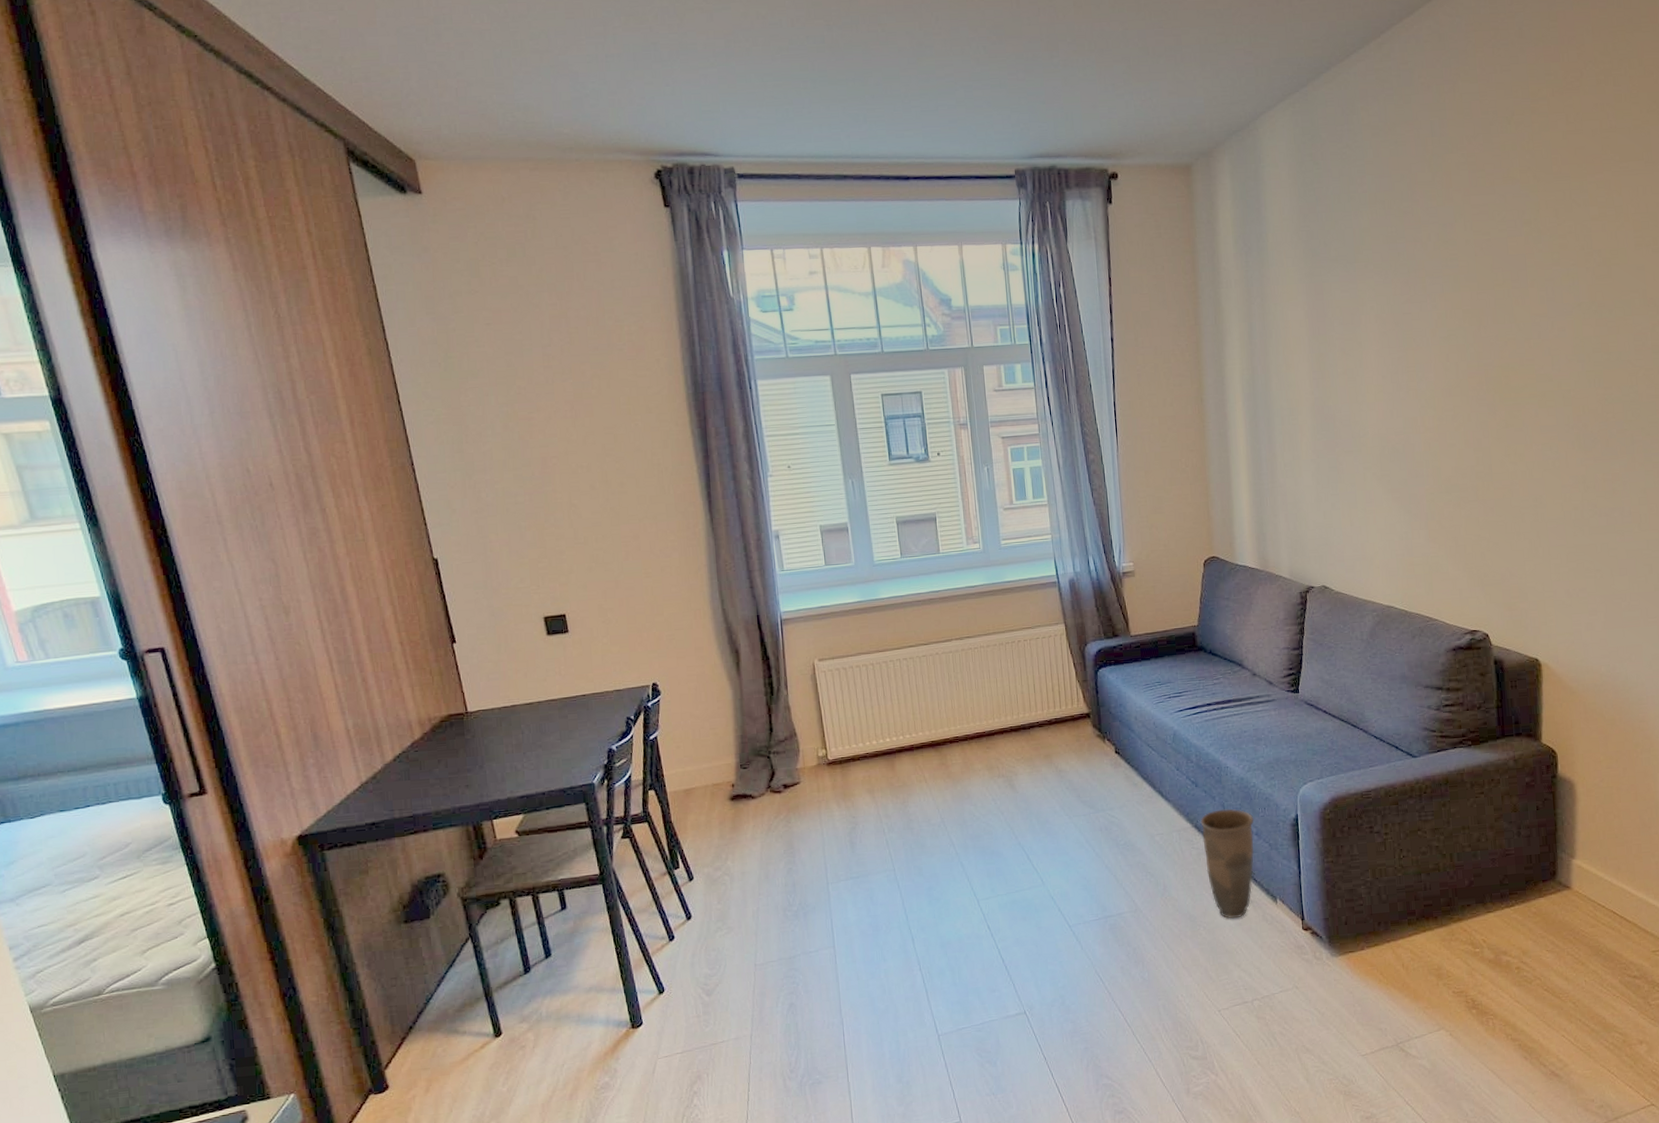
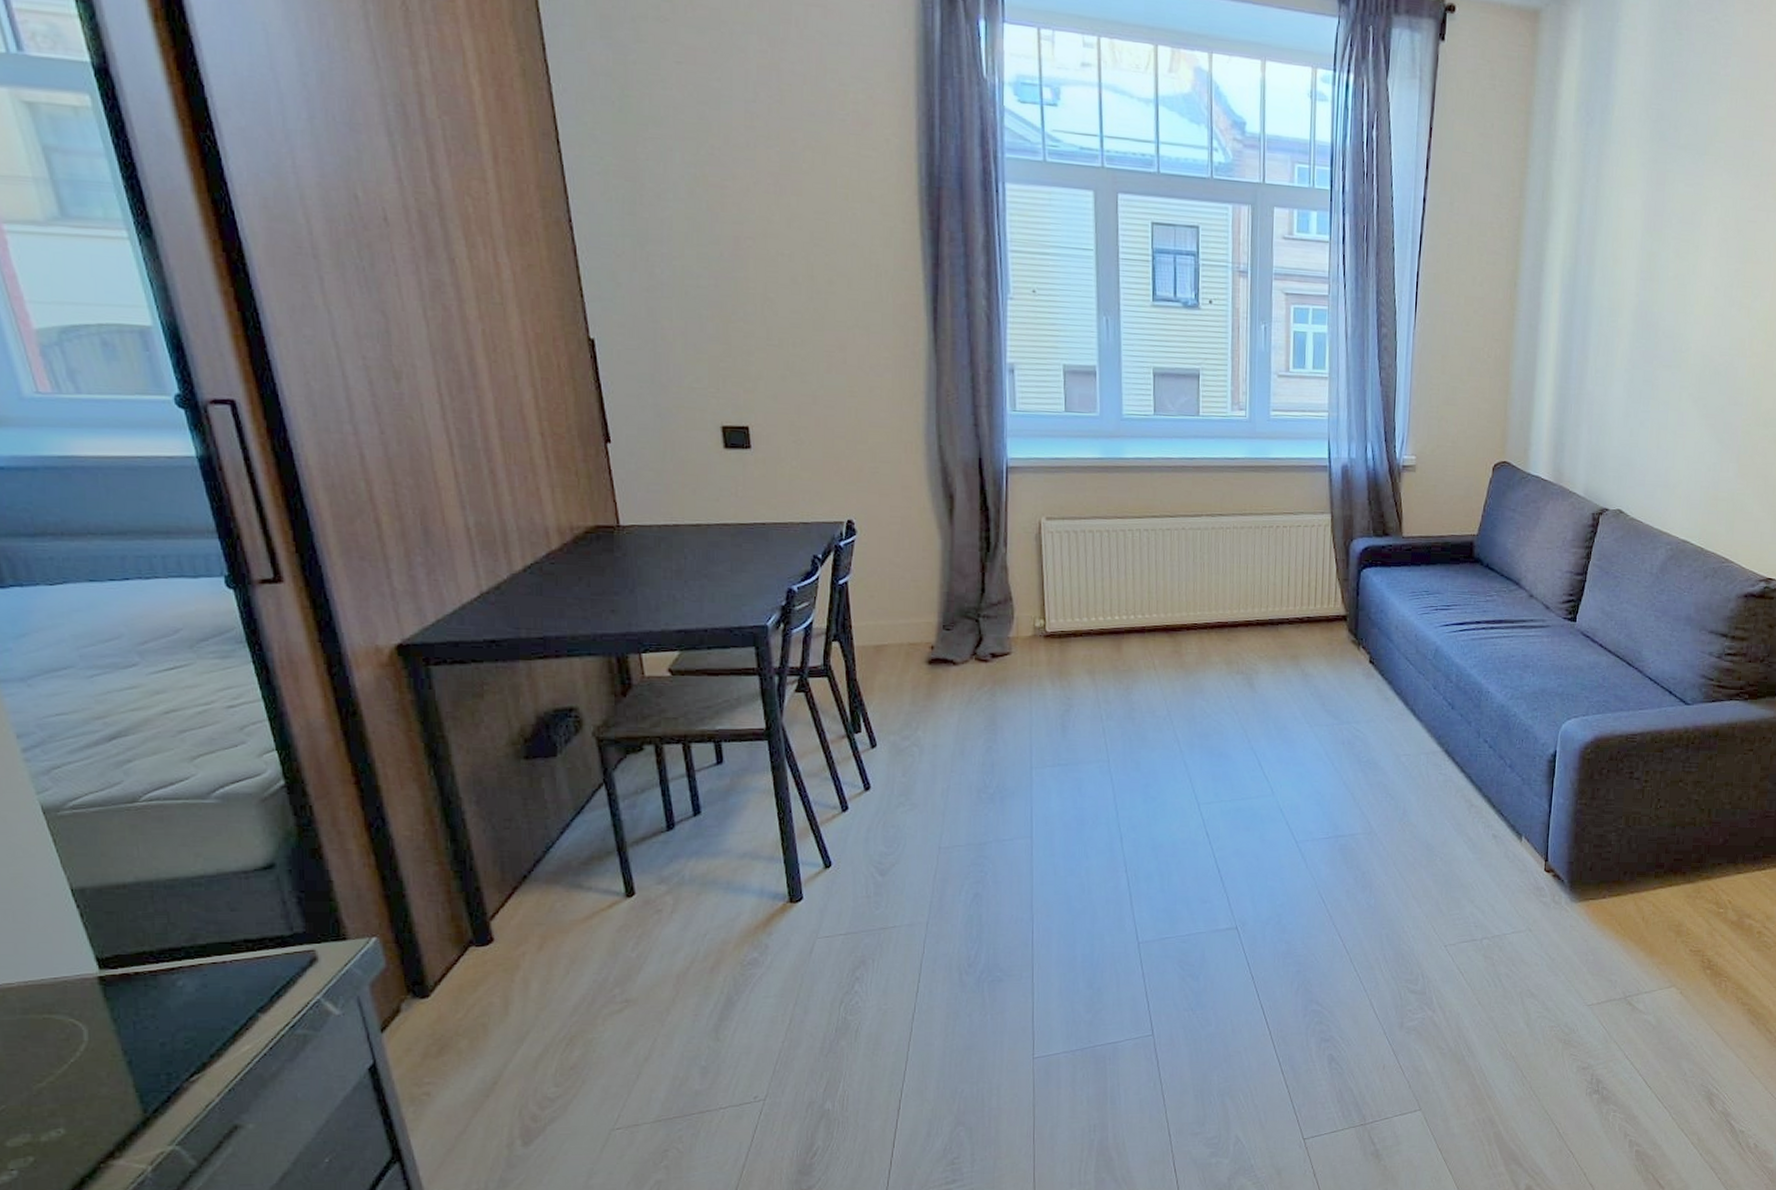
vase: present [1200,809,1255,919] -> none [1451,736,1510,853]

